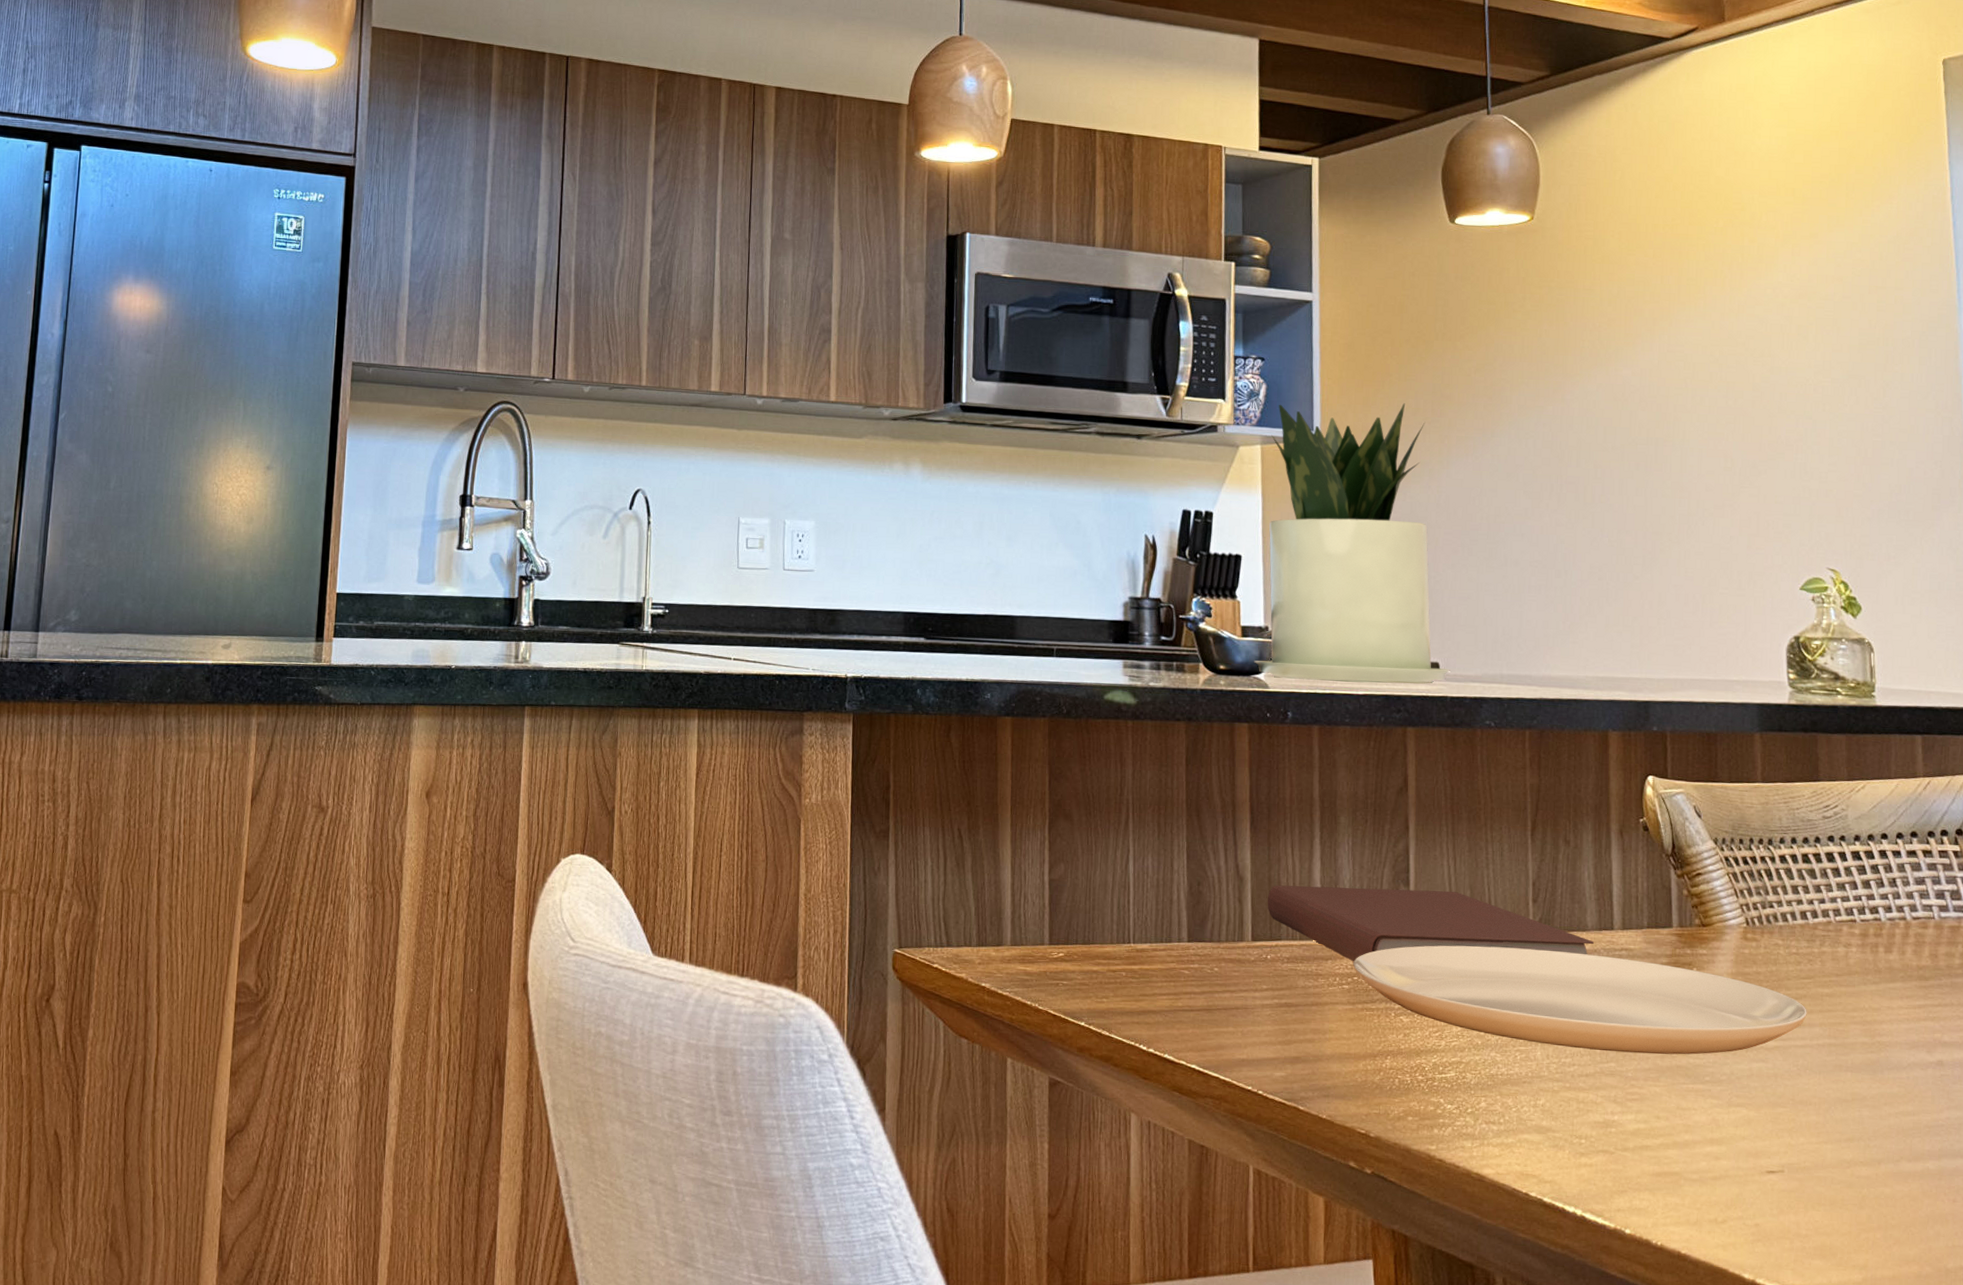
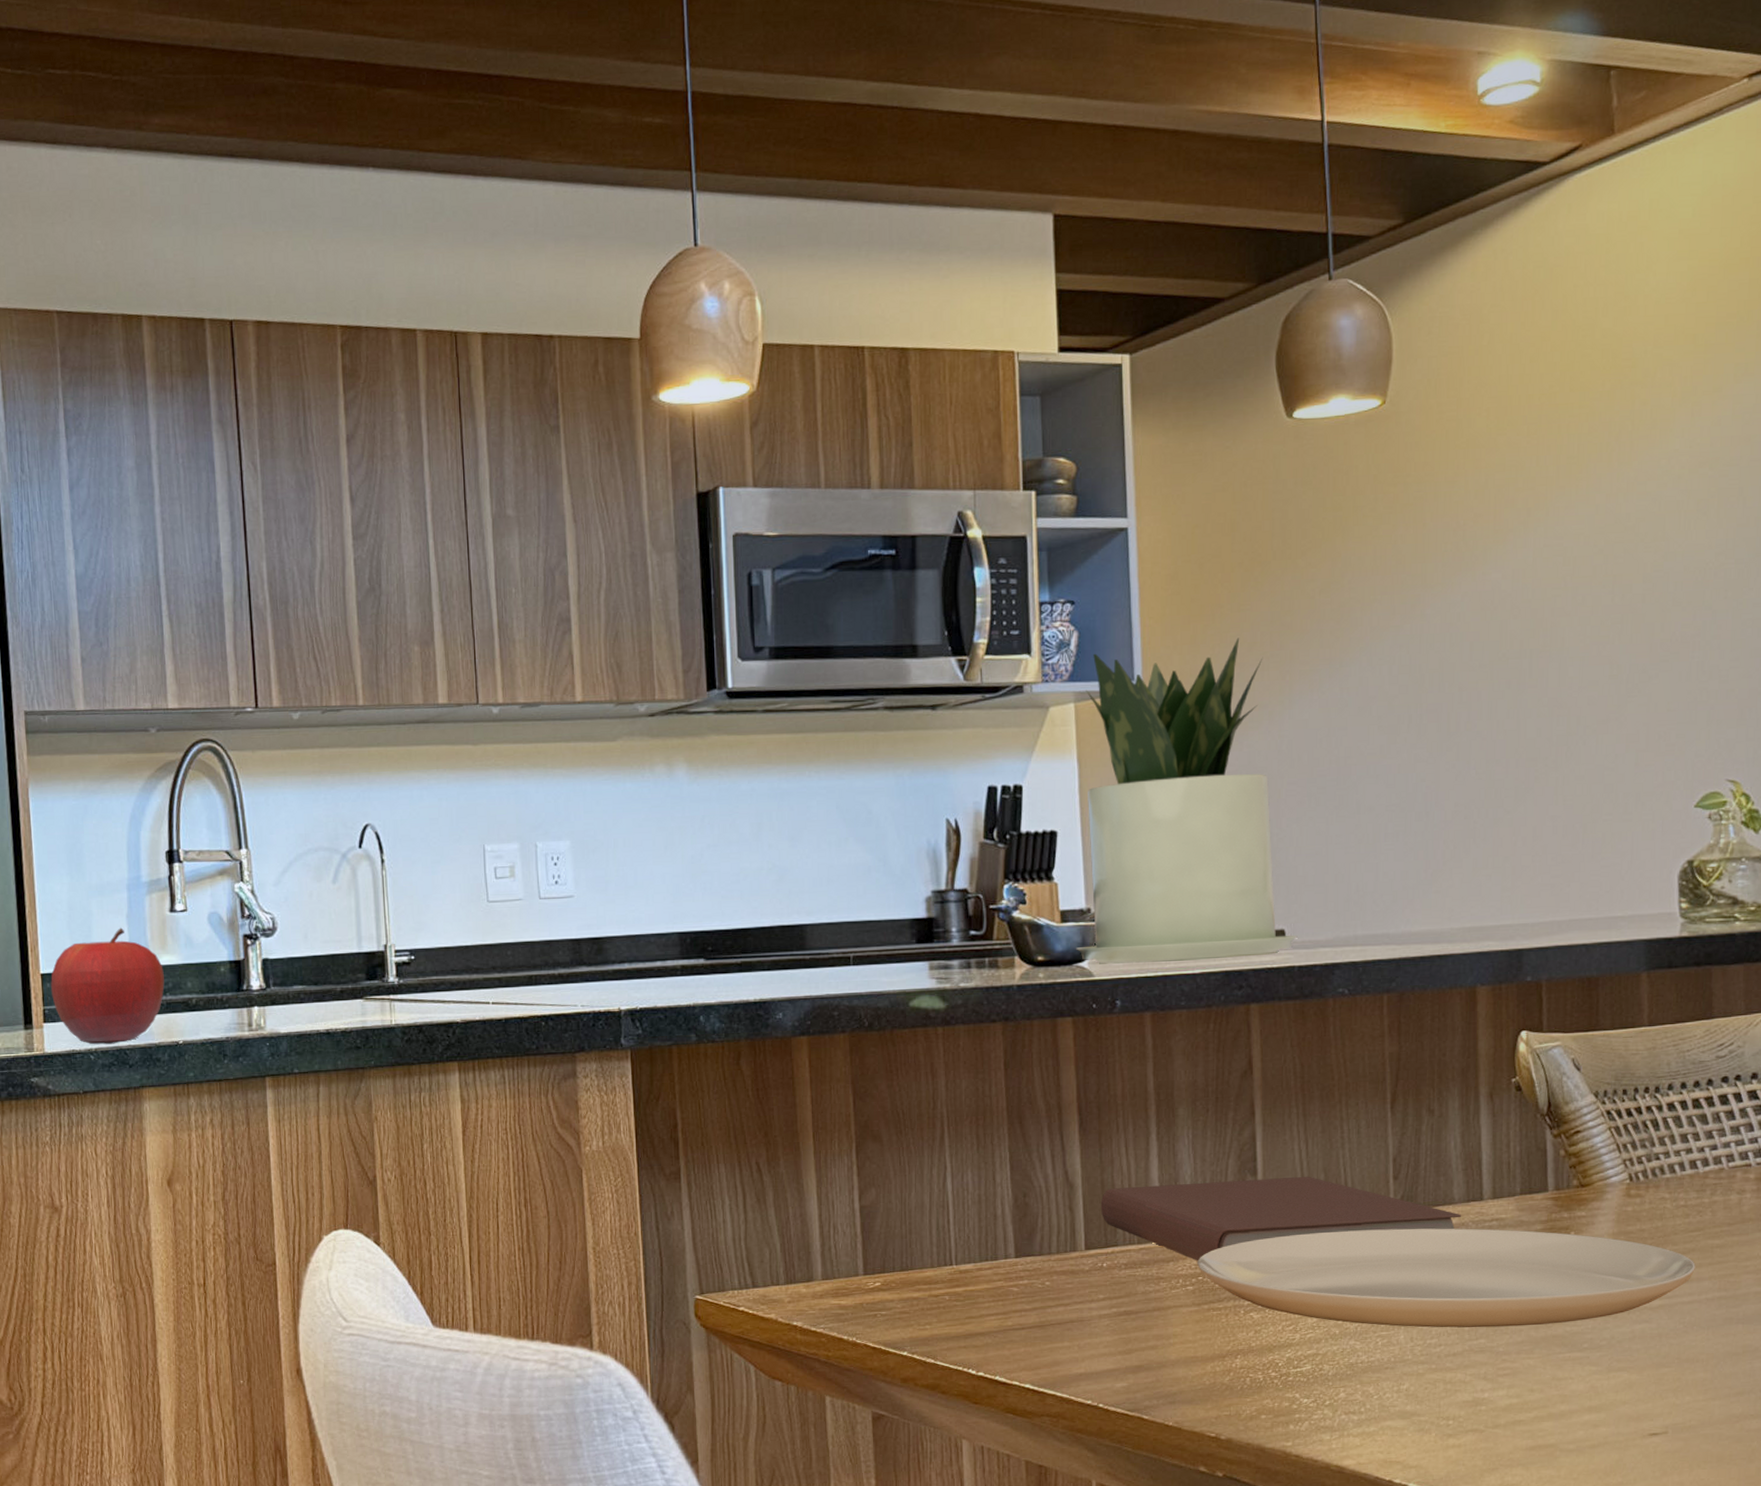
fruit: none [344,559,446,663] -> present [51,927,165,1045]

